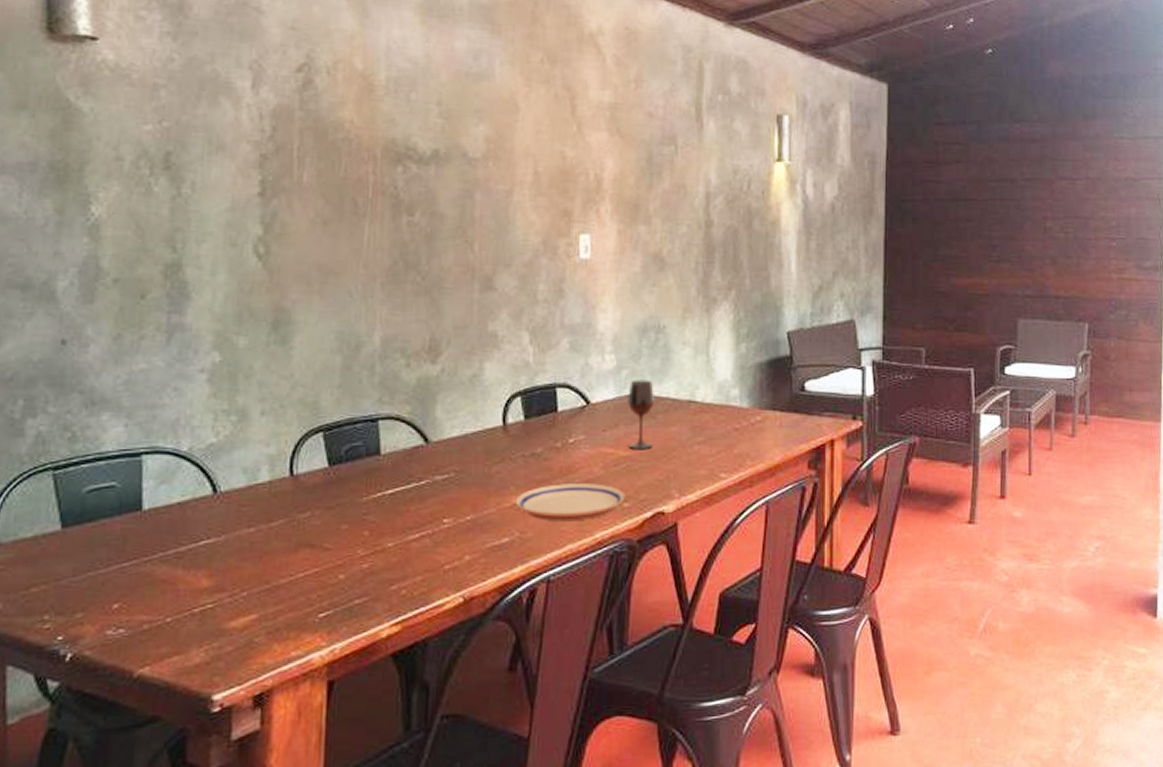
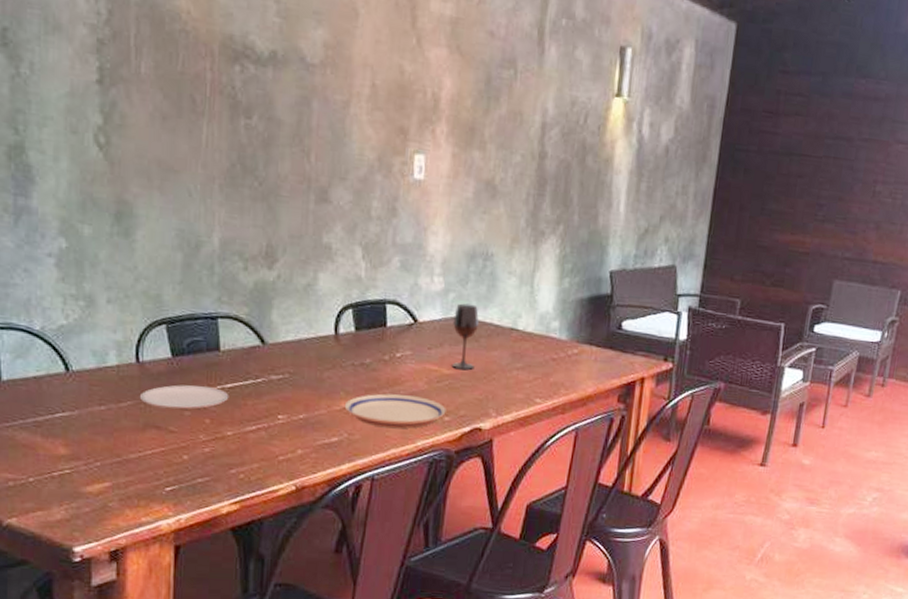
plate: none [293,495,390,524] -> present [140,384,229,410]

